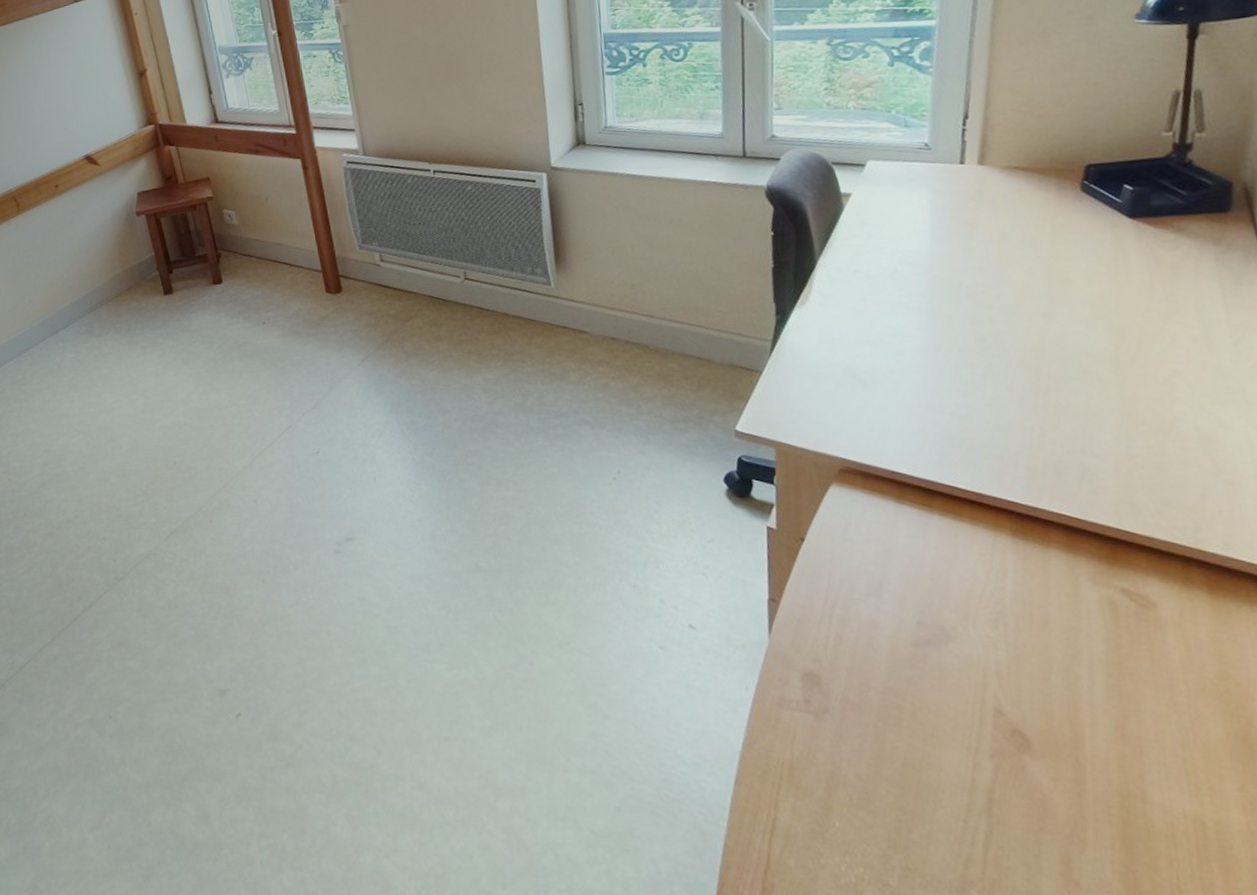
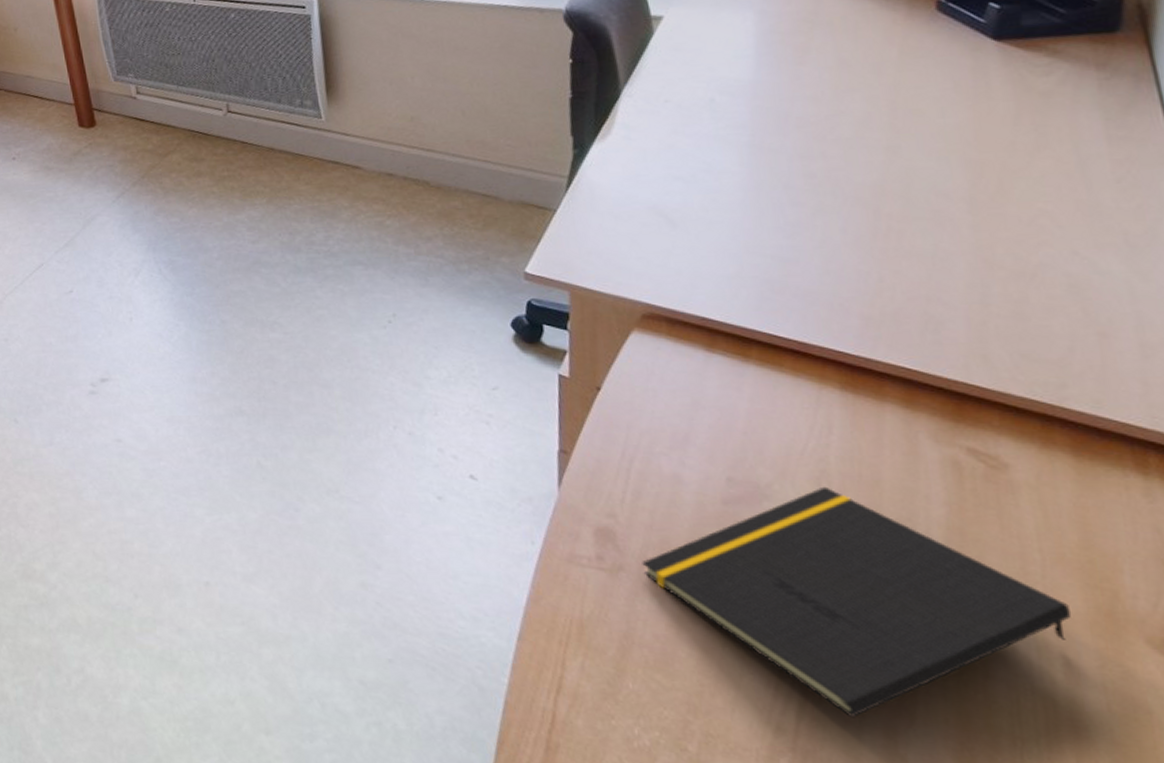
notepad: none [844,627,1214,847] -> present [642,486,1072,718]

